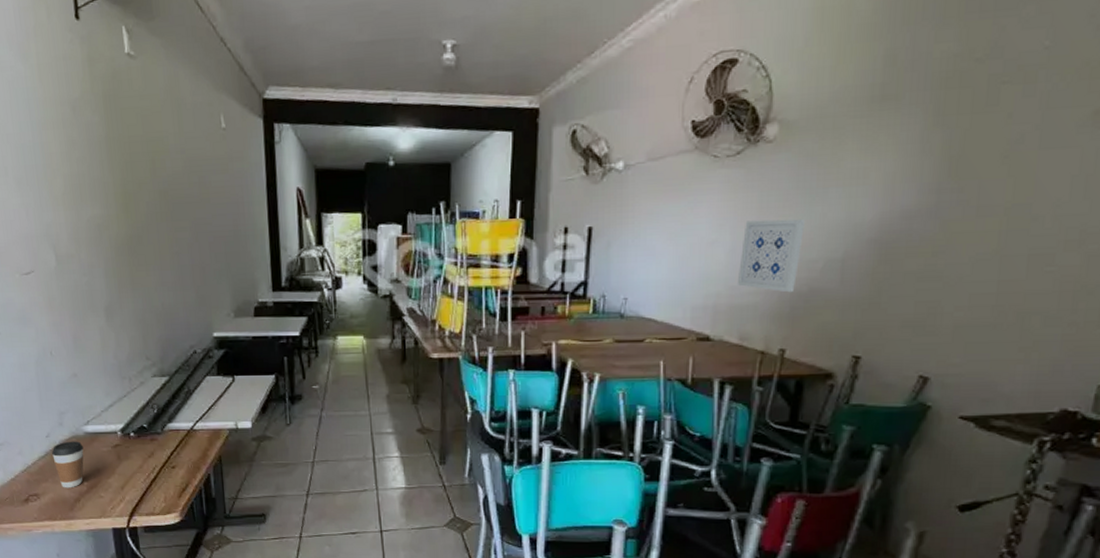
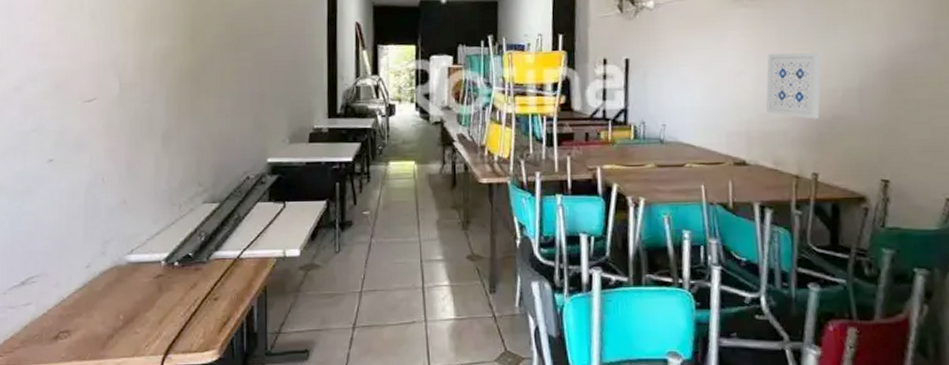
coffee cup: present [52,441,84,488] -> none [90,271,124,324]

